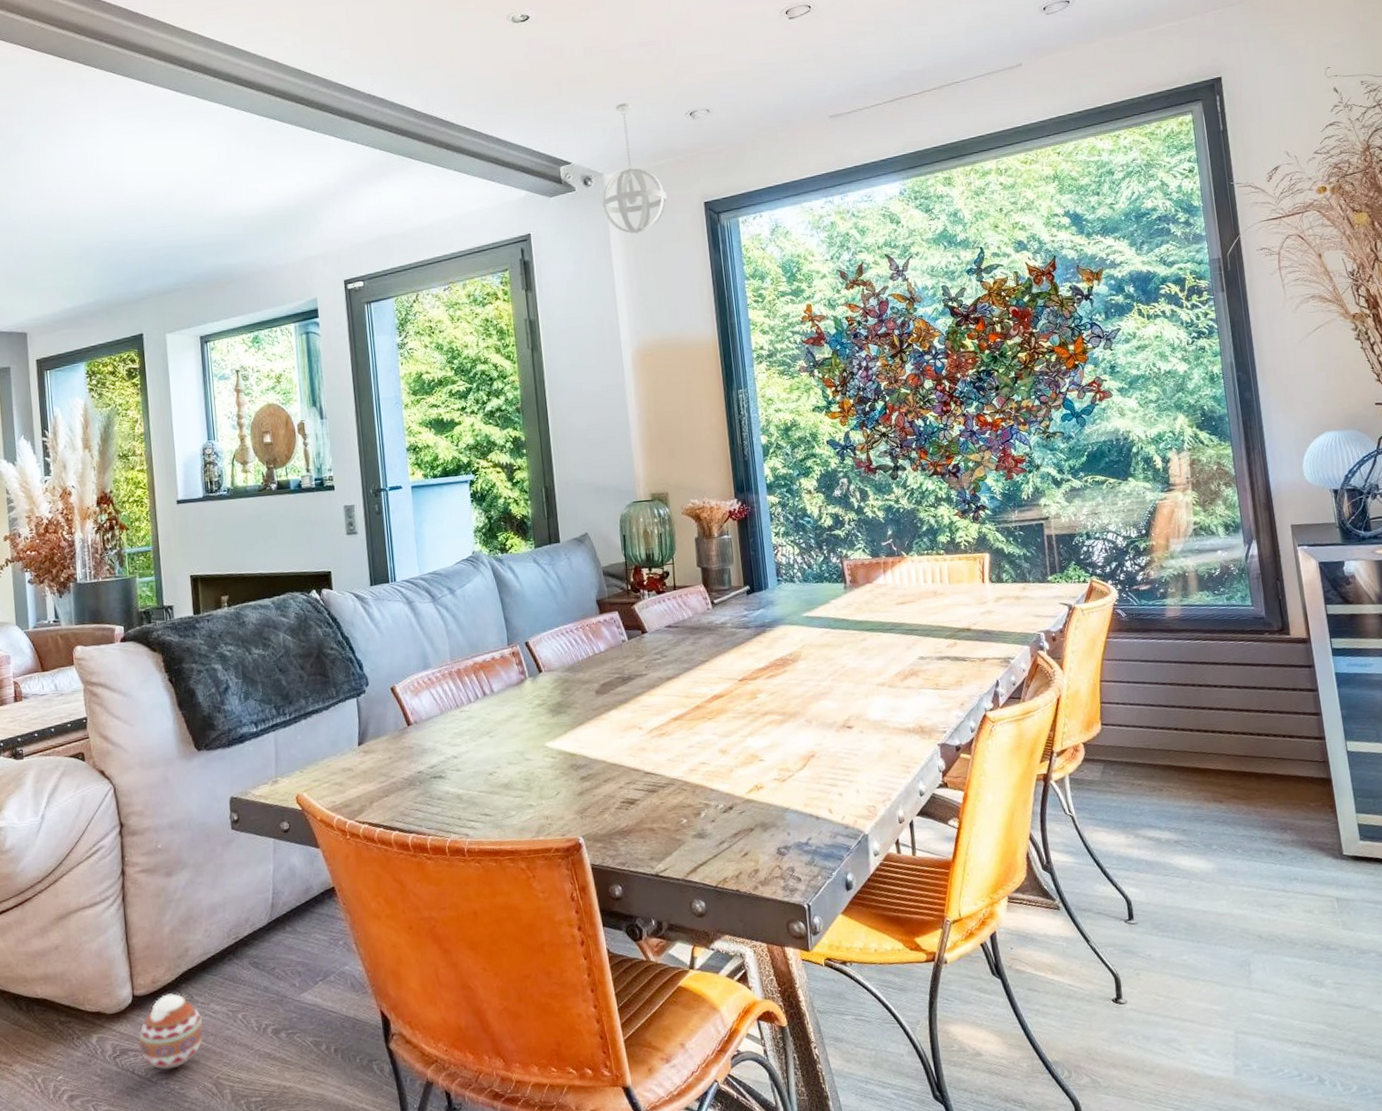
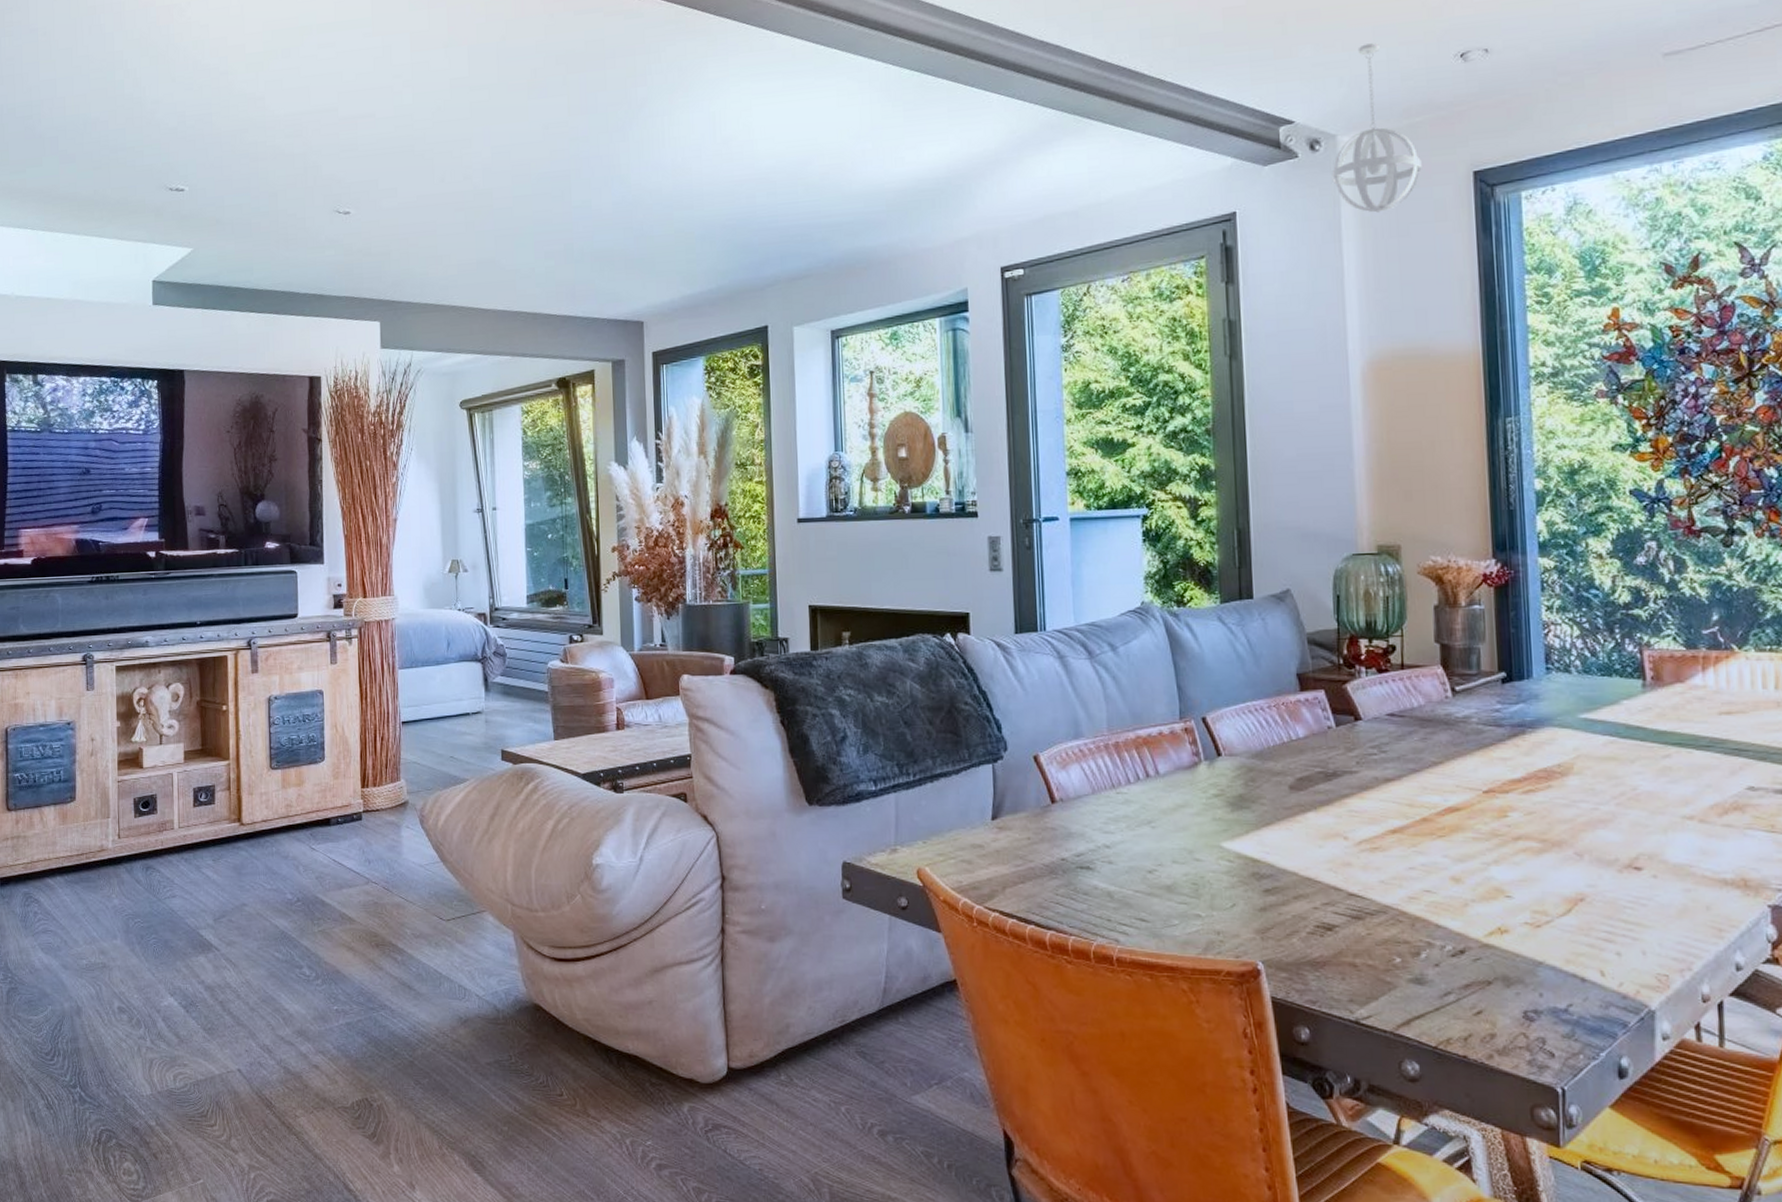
decorative ball: present [137,993,205,1071] -> none [731,1071,803,1155]

